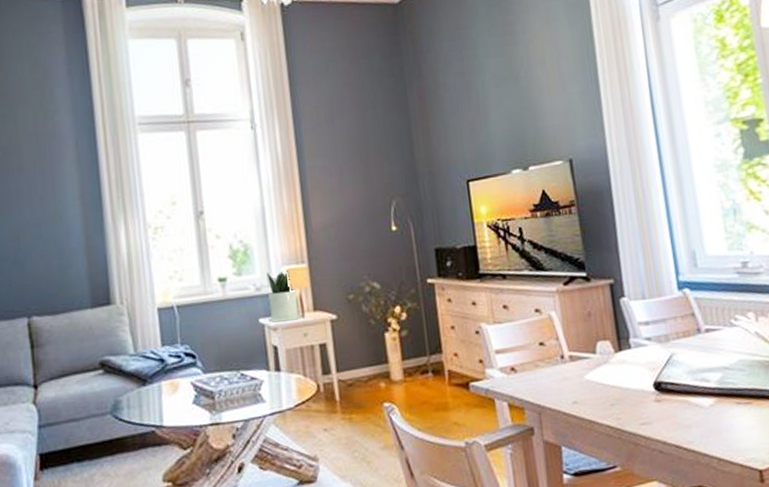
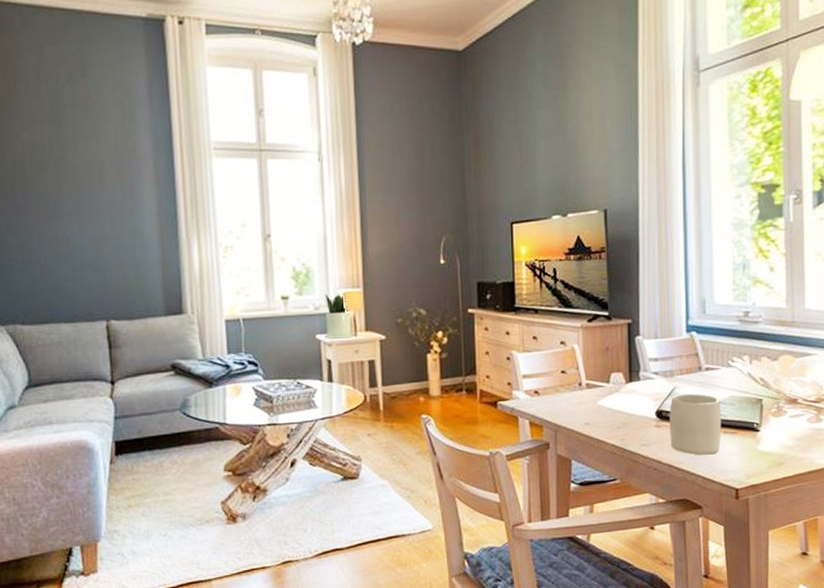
mug: none [669,359,734,432] -> present [669,393,722,455]

